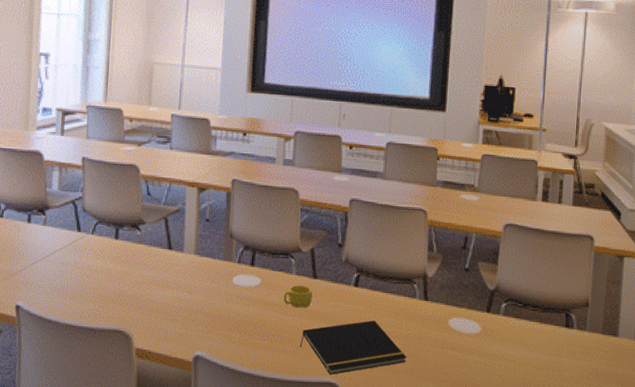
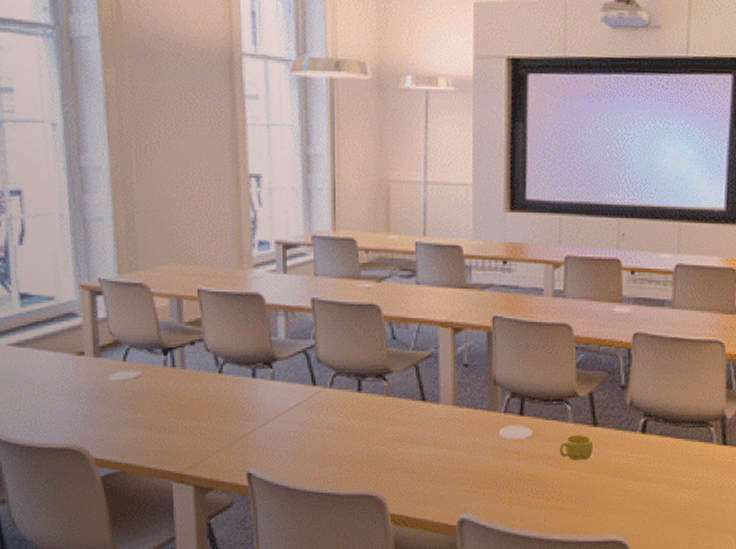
notepad: present [299,320,407,375] -> none [580,470,704,532]

